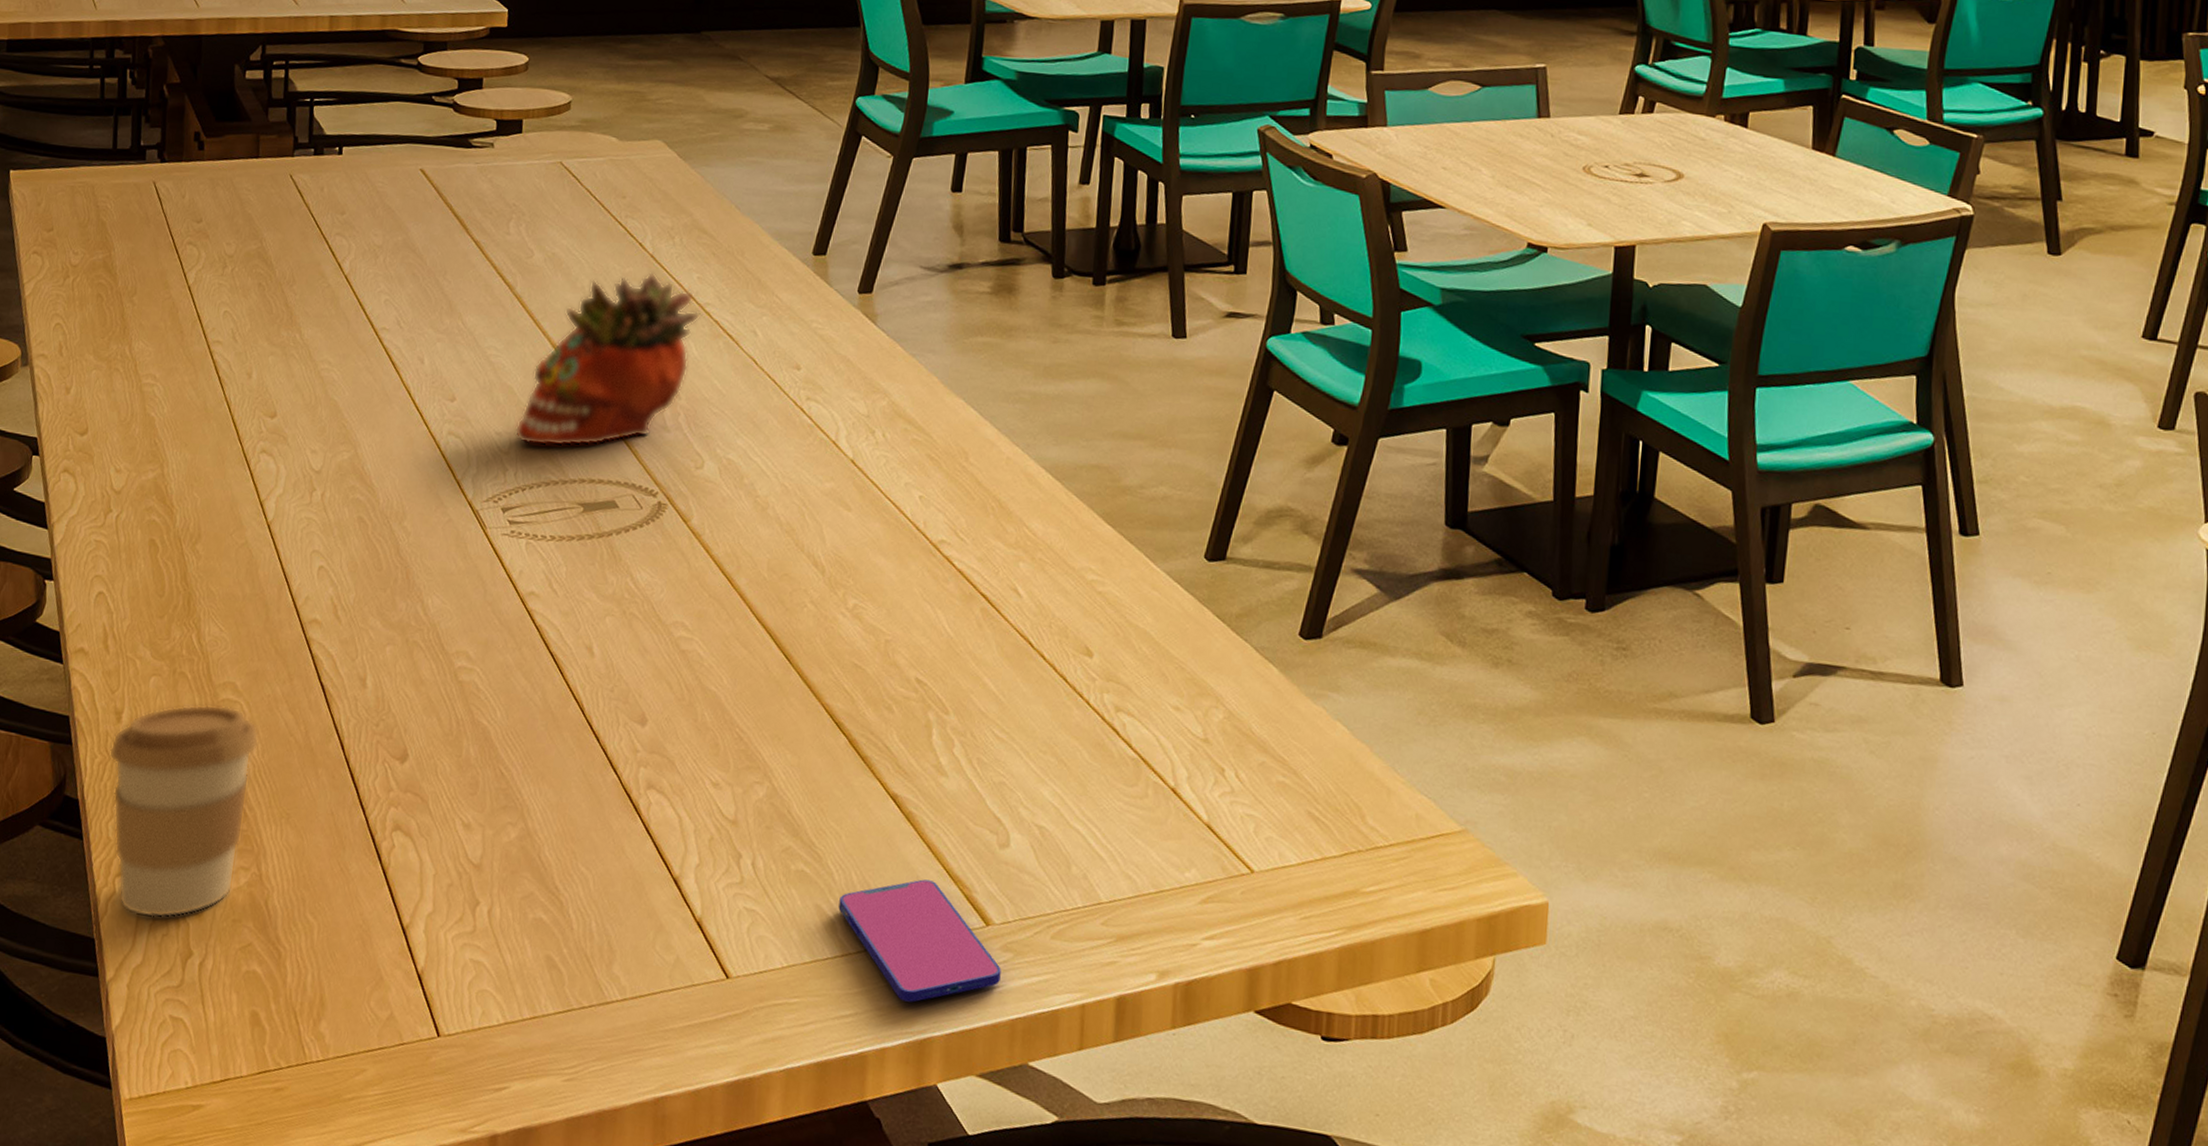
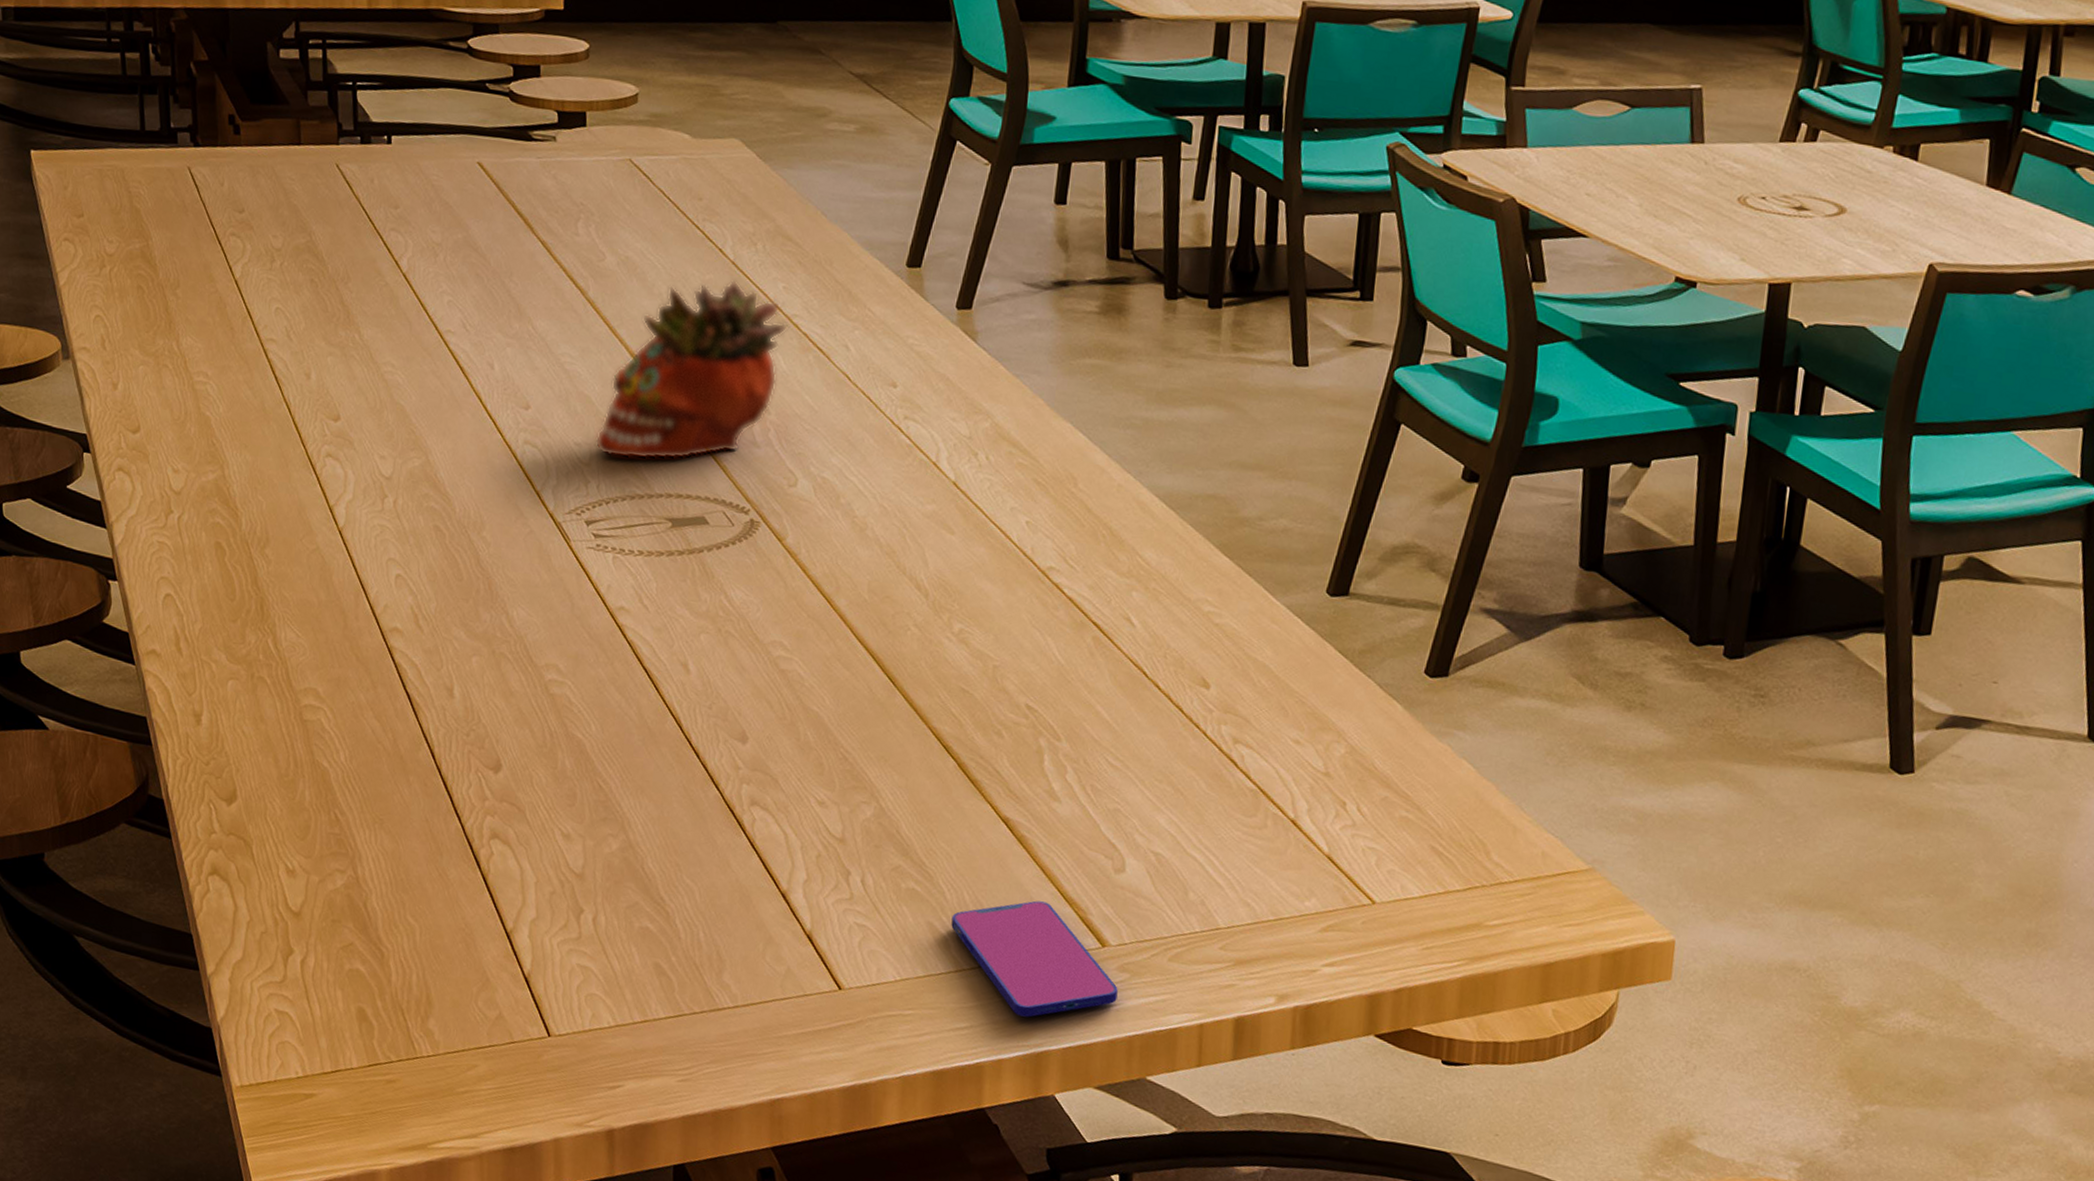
coffee cup: present [109,704,259,919] -> none [191,709,346,917]

